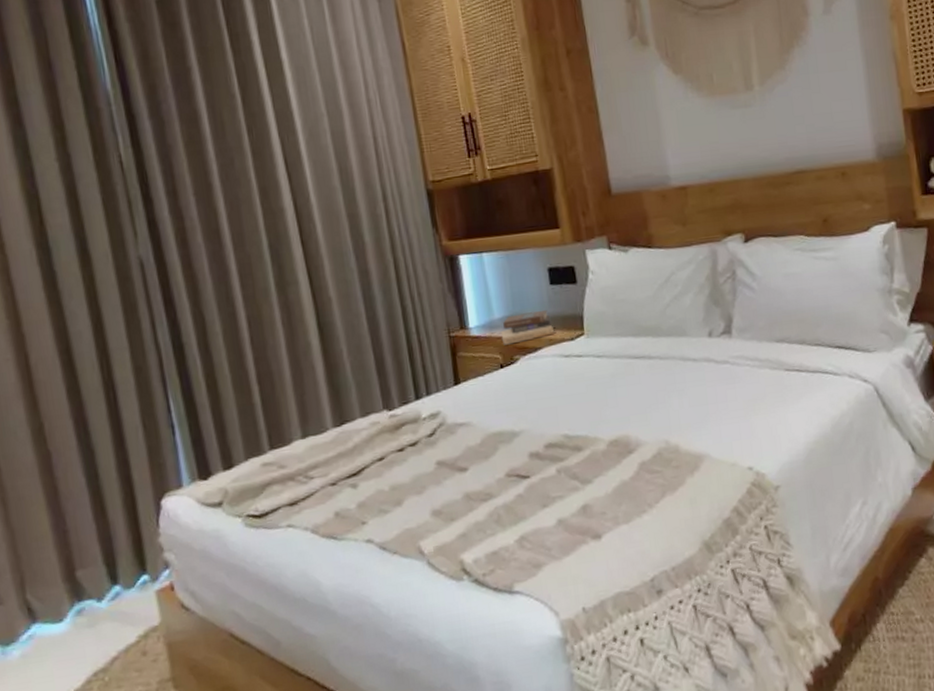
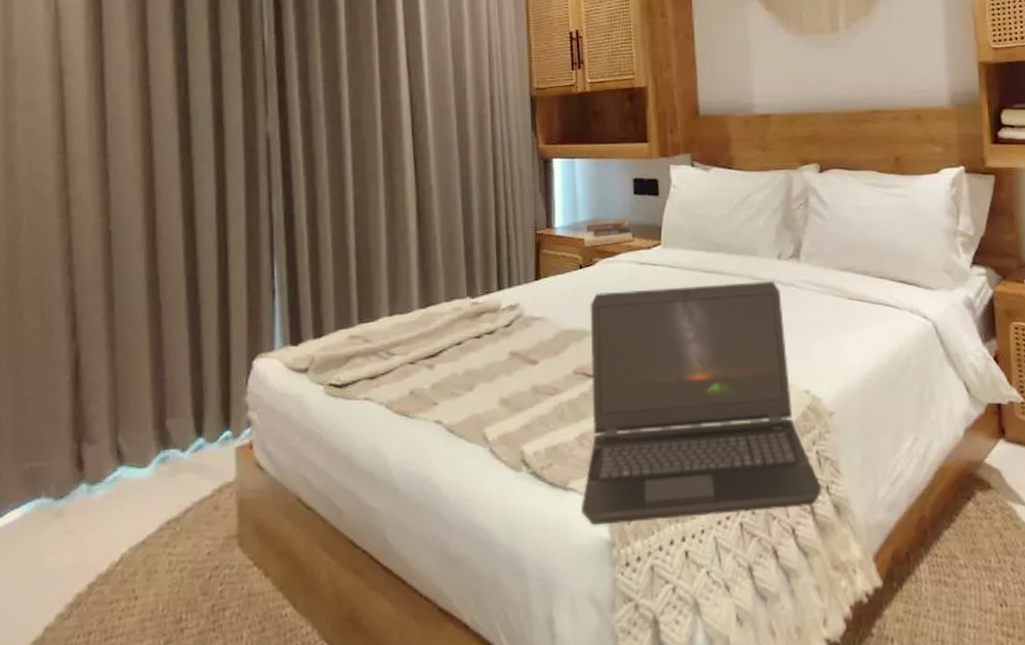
laptop computer: none [516,359,774,626] -> present [582,280,822,526]

